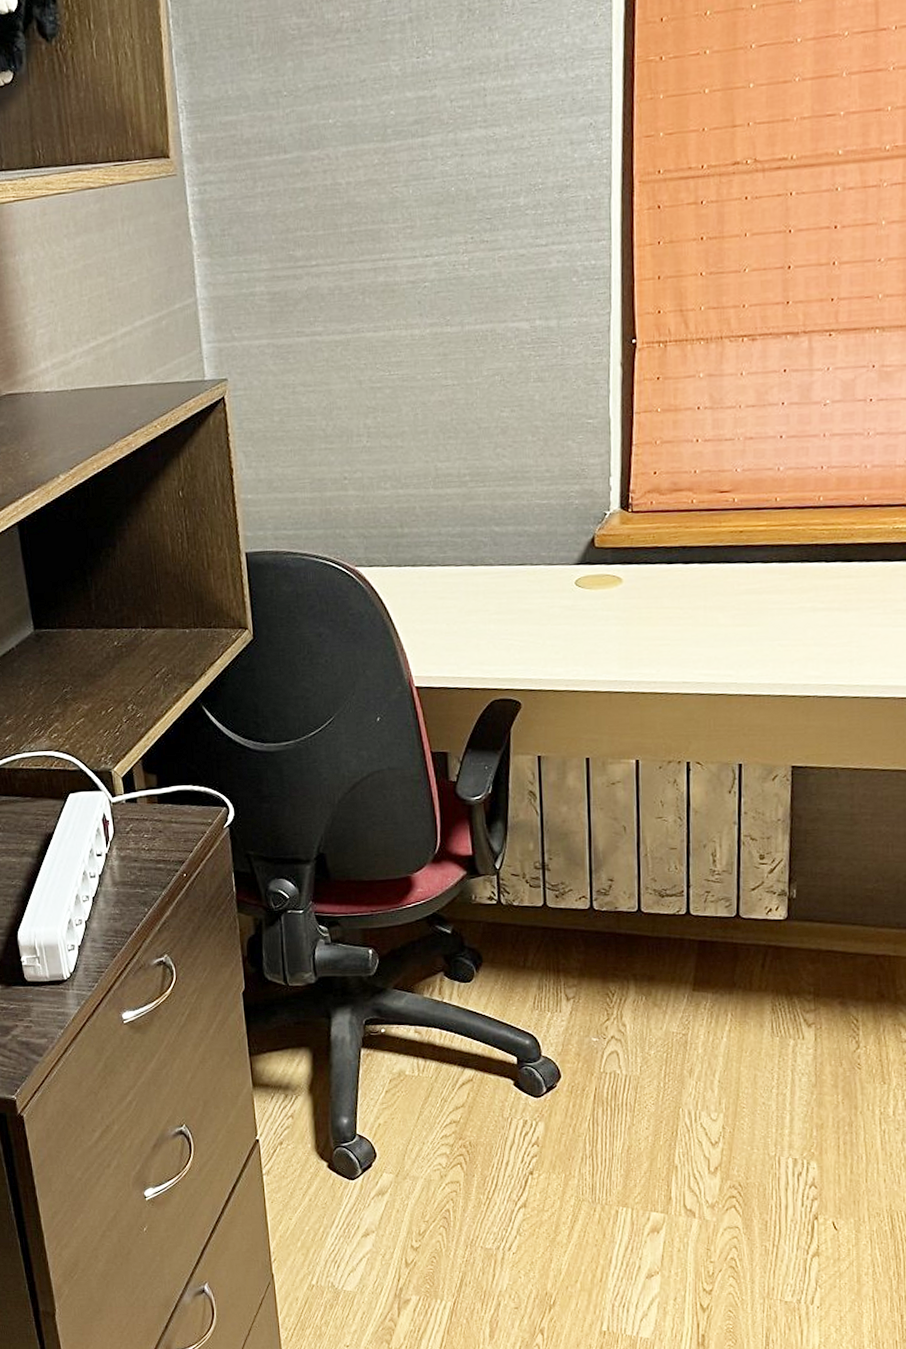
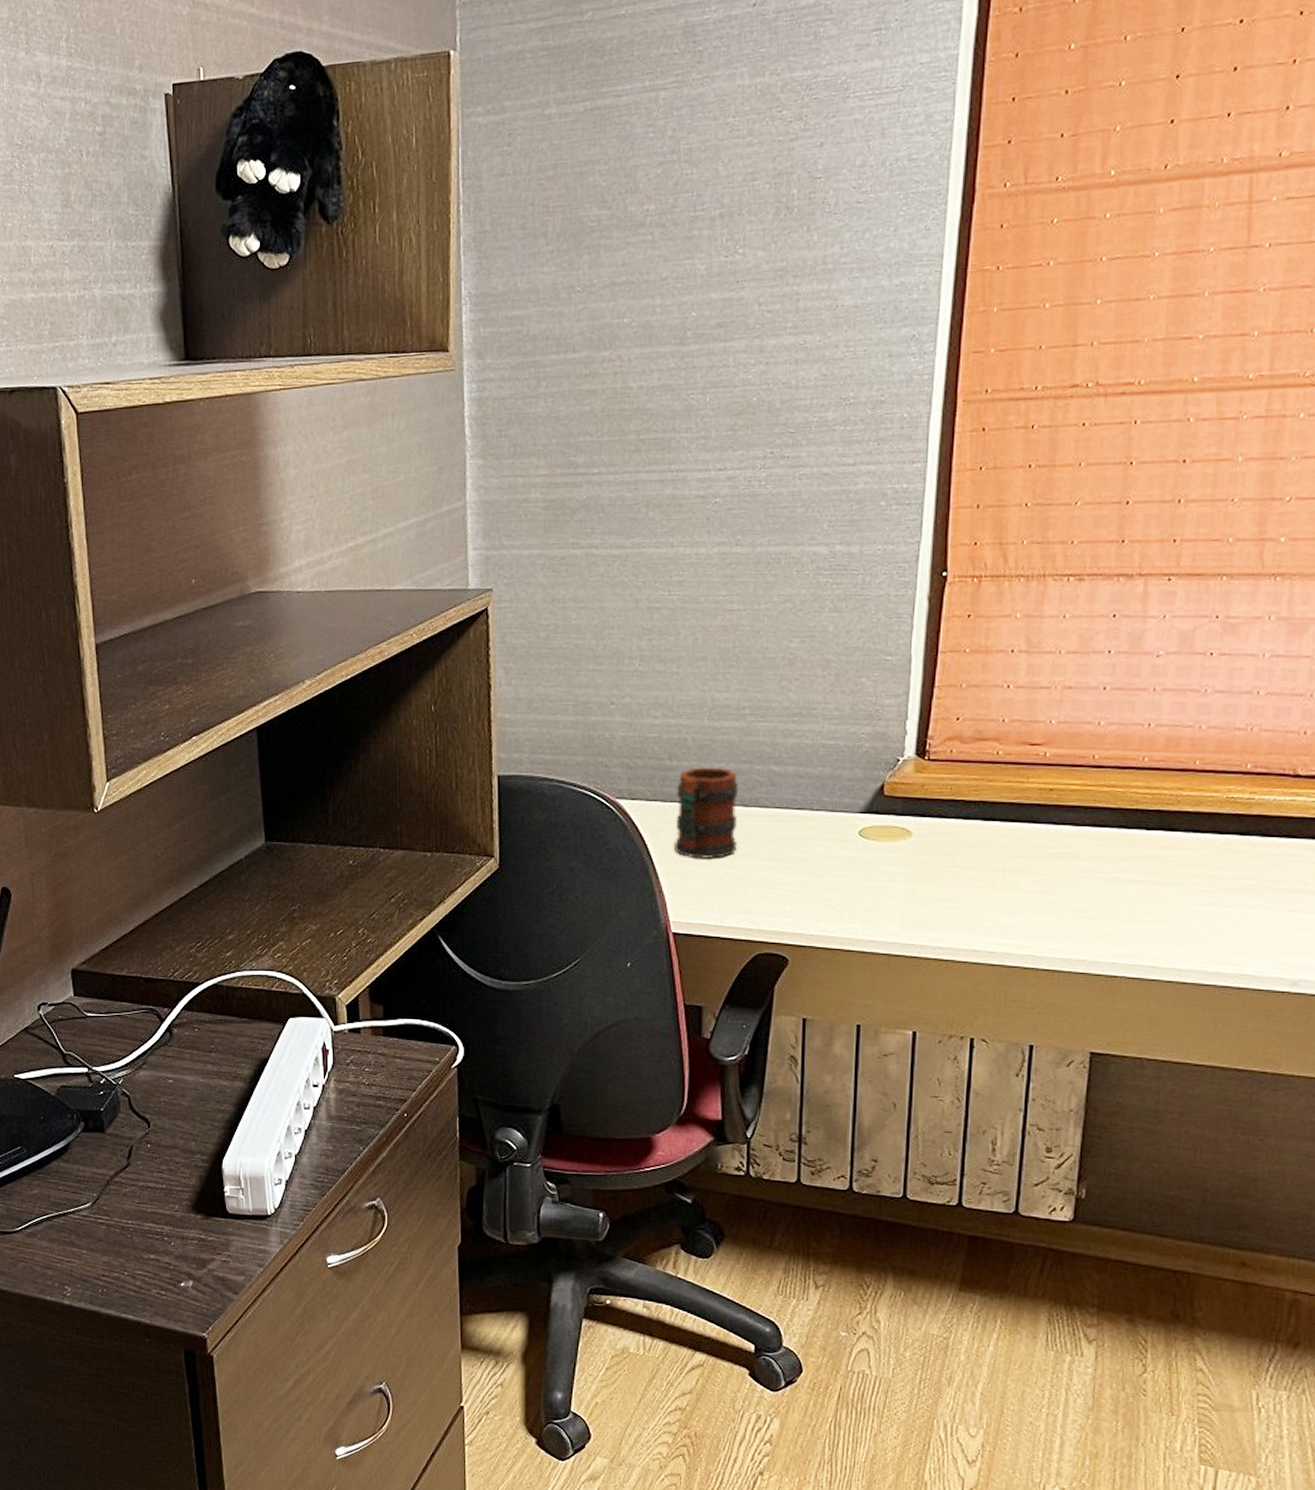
mug: none [409,532,467,617] -> present [673,767,739,858]

